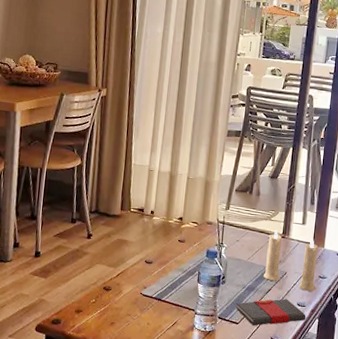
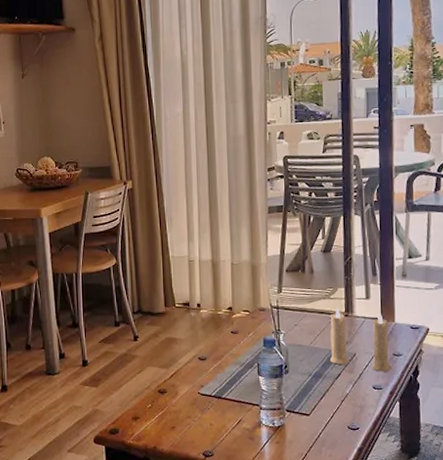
book: present [235,299,306,326] -> none [303,383,385,416]

